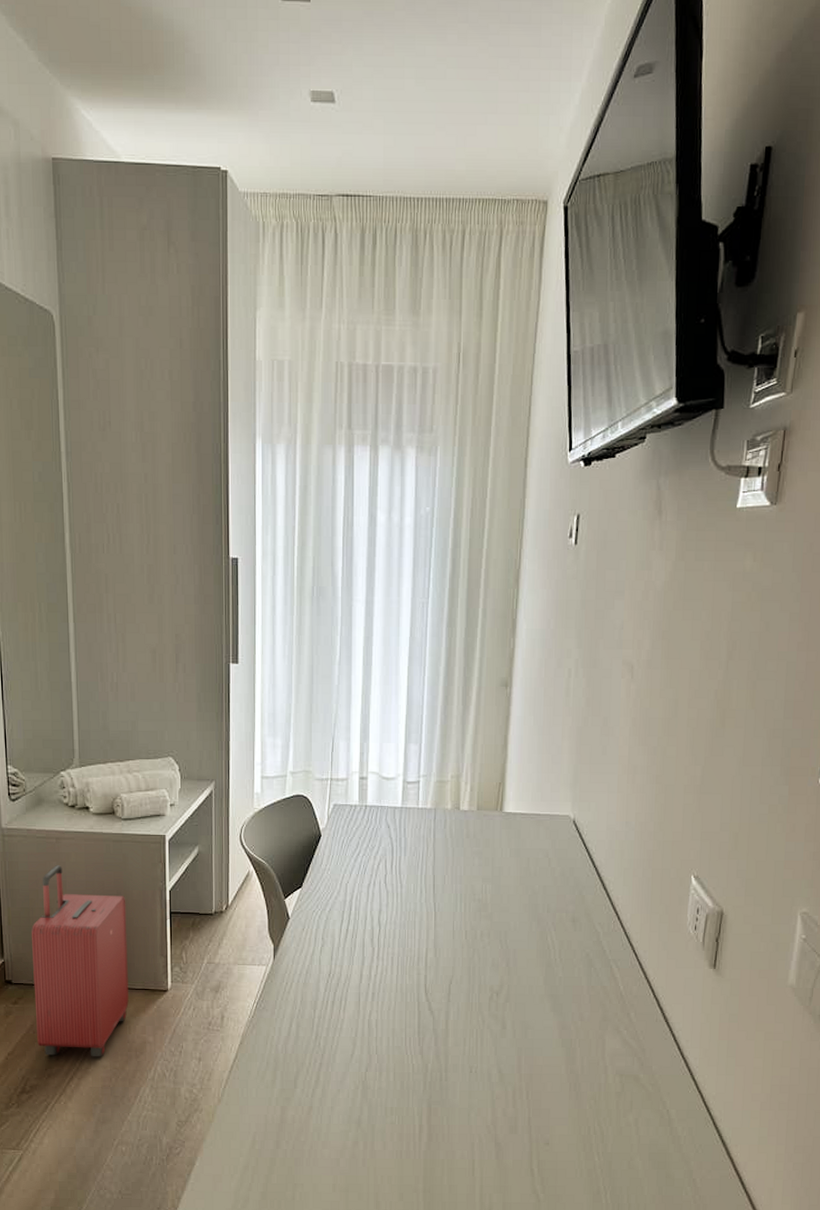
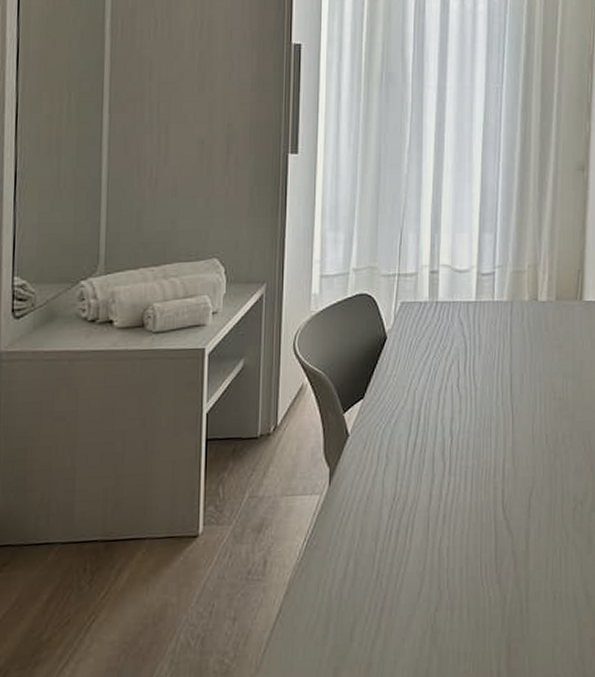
suitcase: present [31,865,129,1057] -> none [24,392,152,637]

